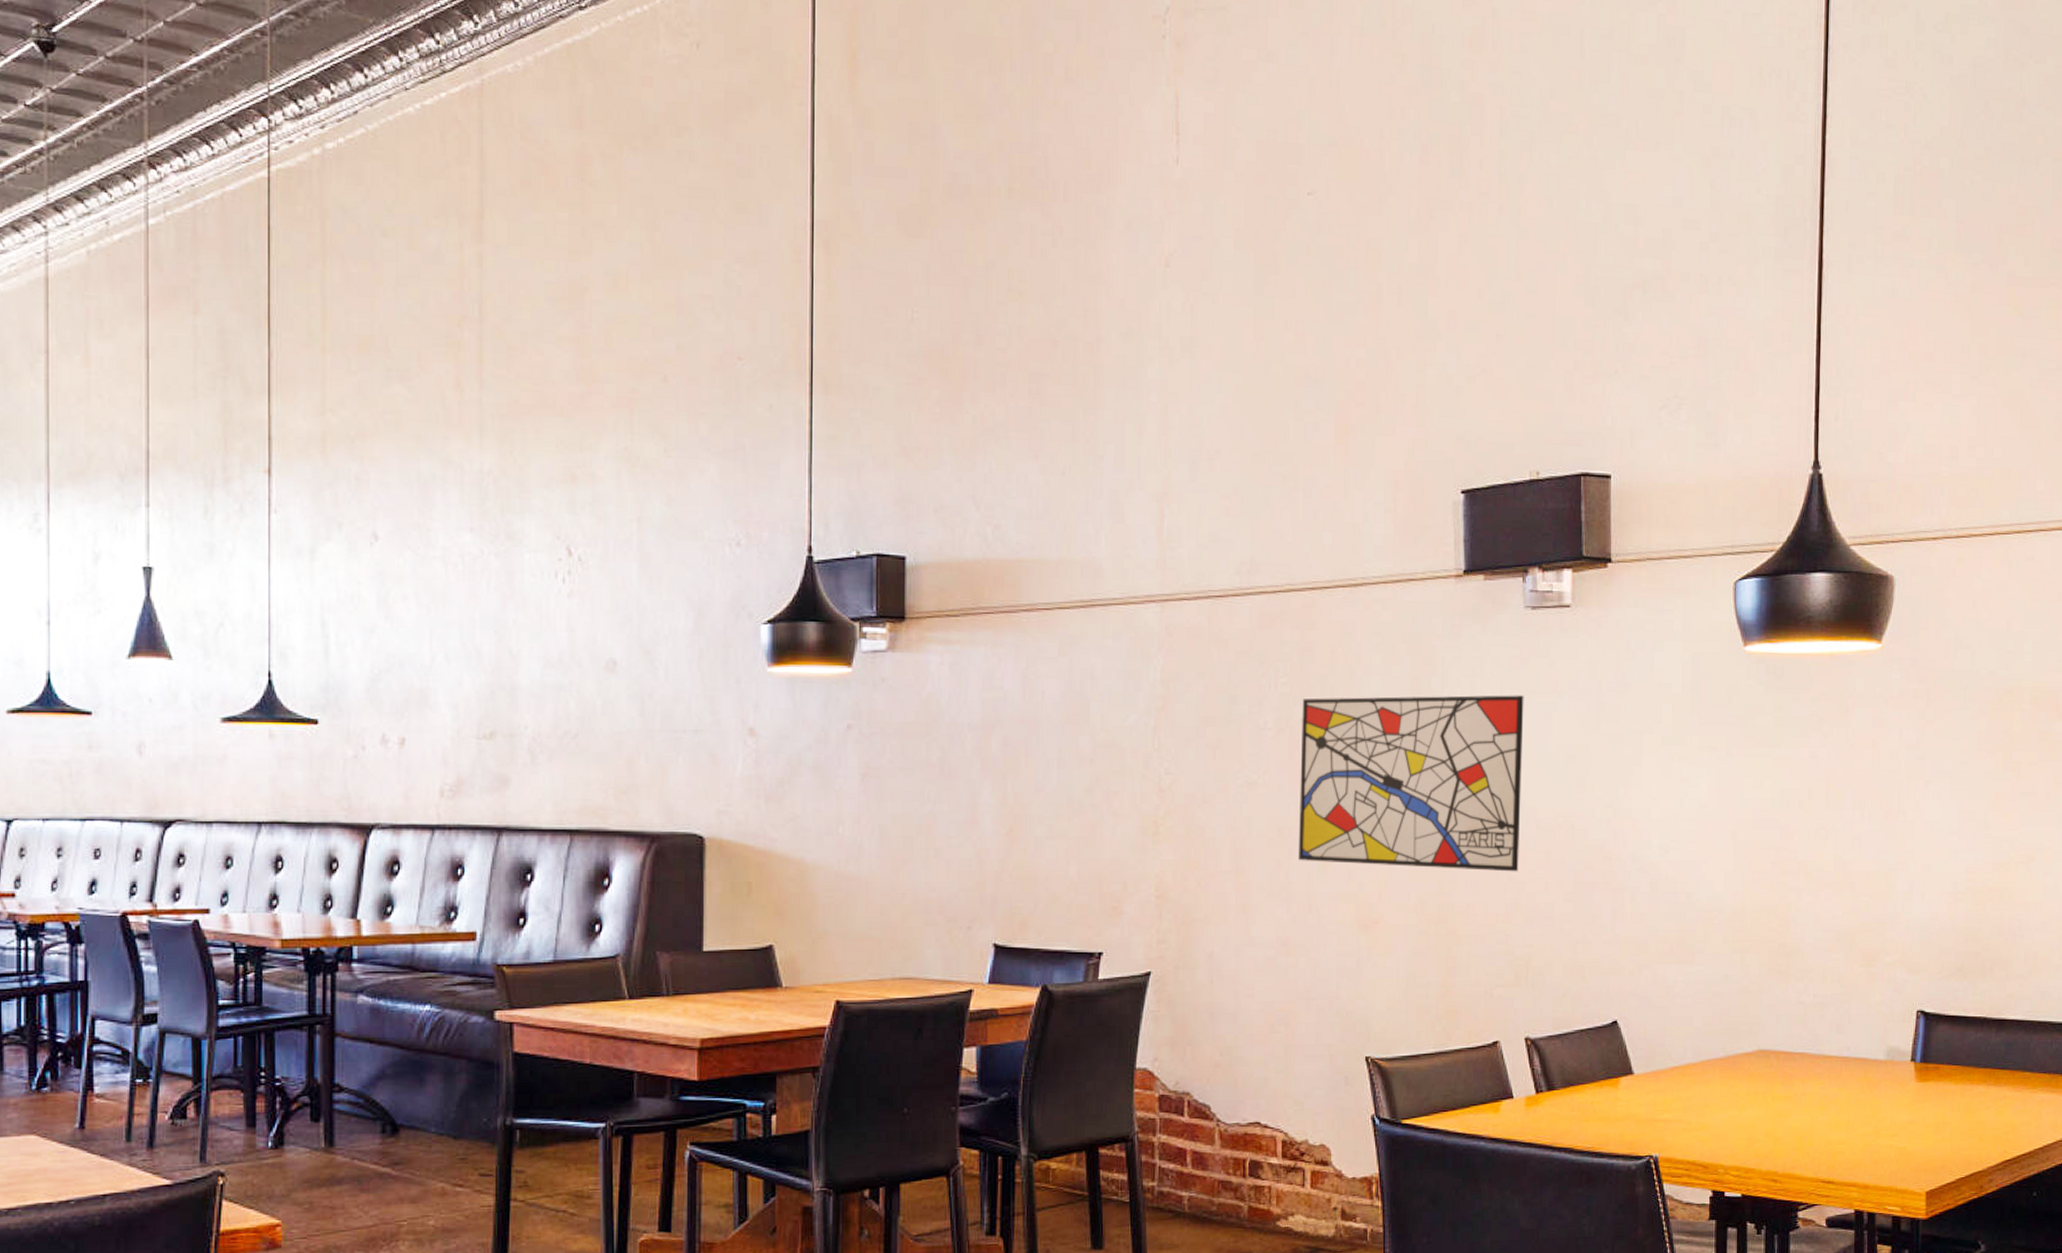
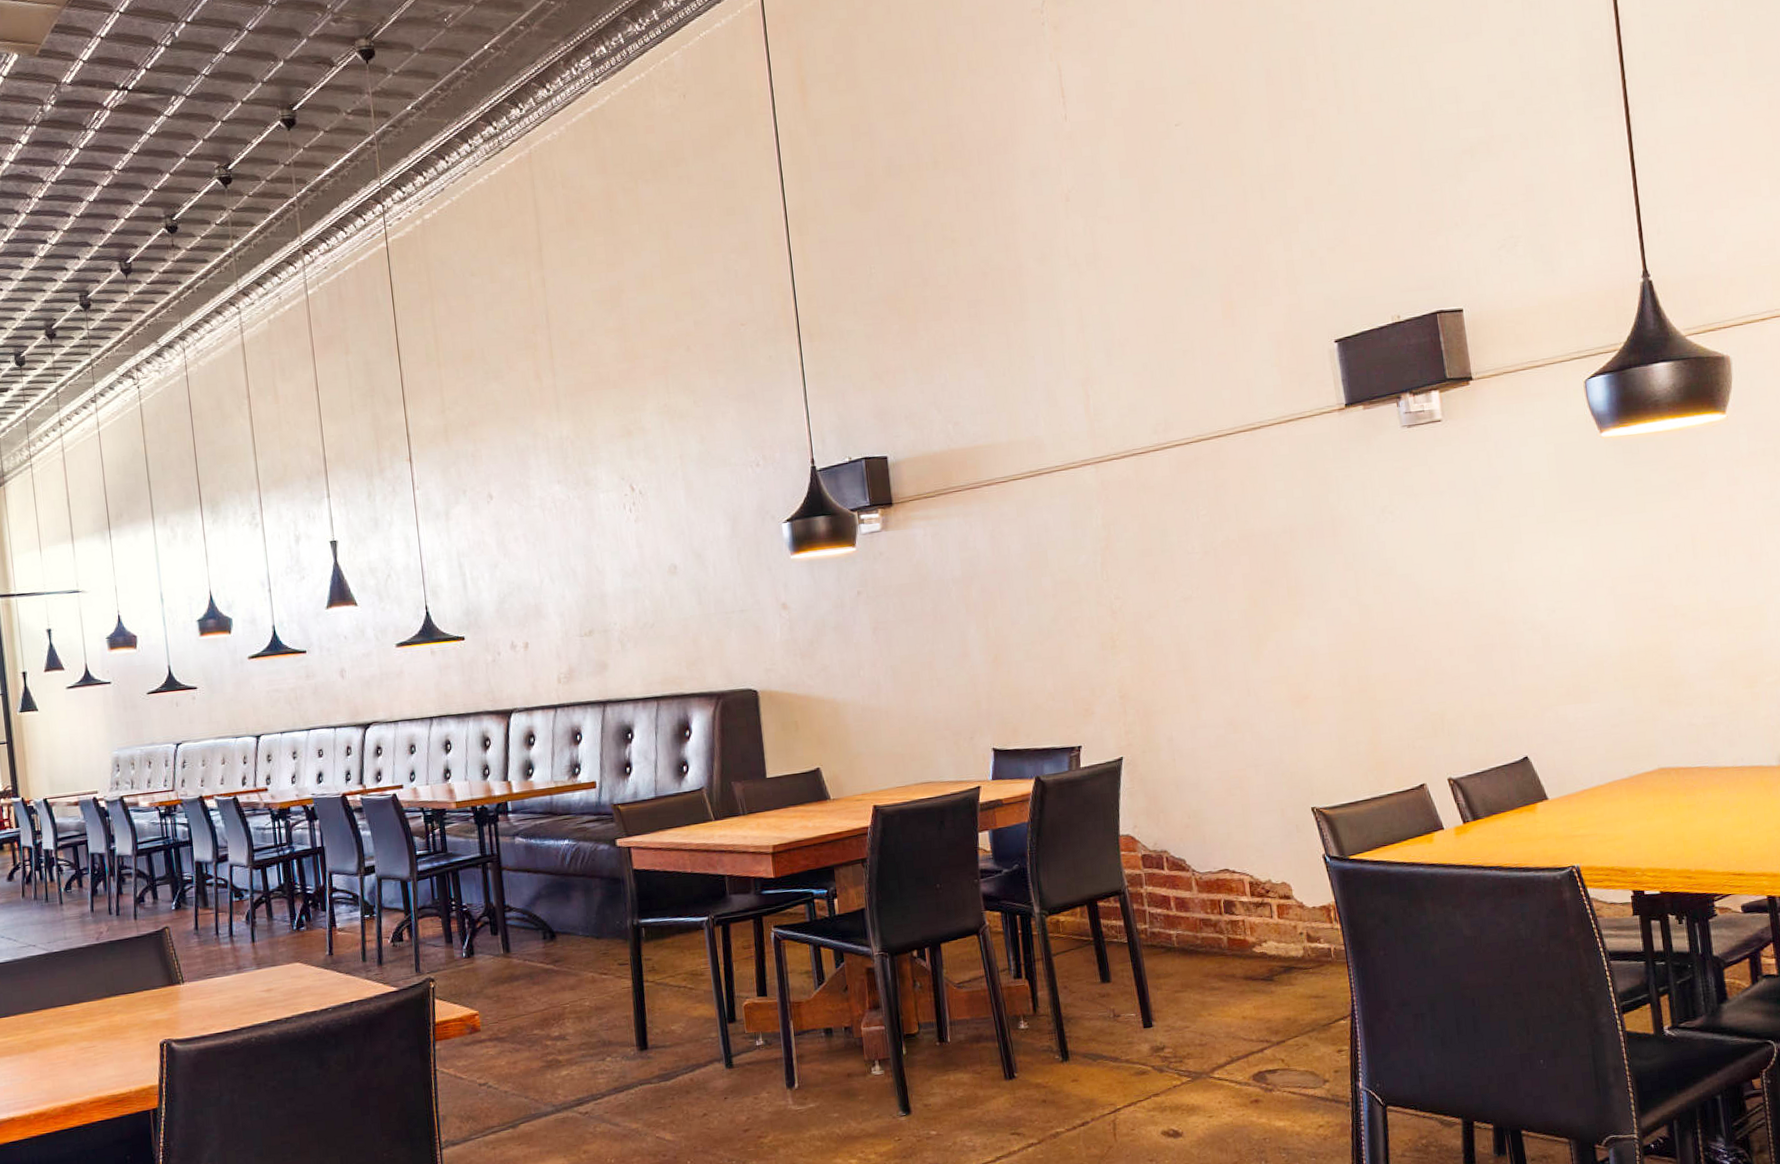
wall art: present [1299,695,1524,872] -> none [1221,498,1424,655]

